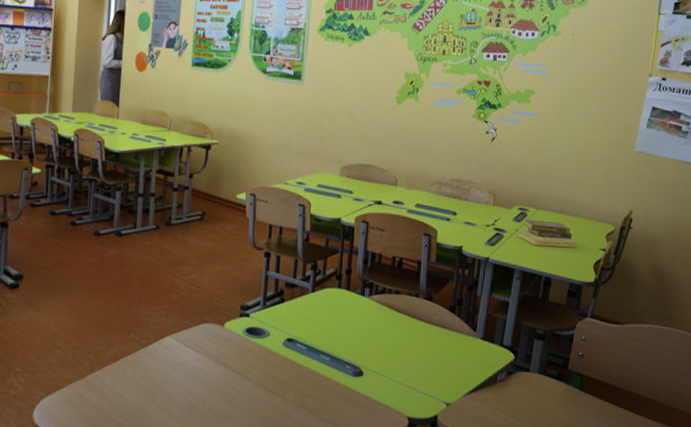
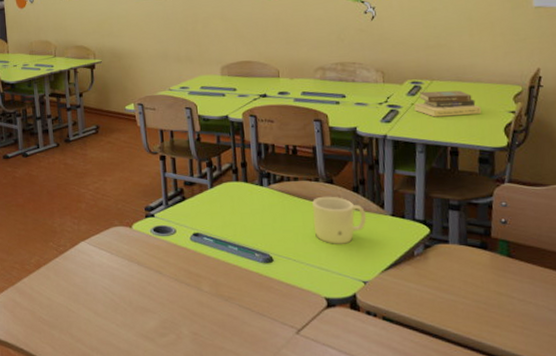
mug: none [407,313,459,364] -> present [312,196,367,244]

